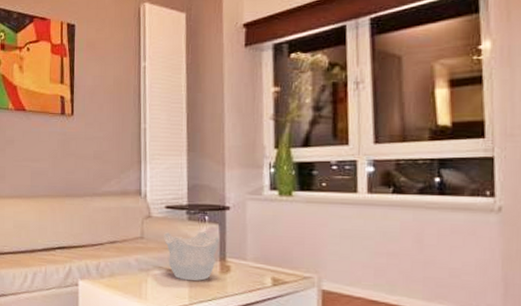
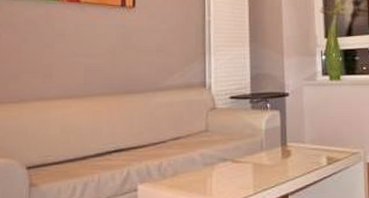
decorative bowl: present [164,232,220,281] -> none [228,120,281,169]

